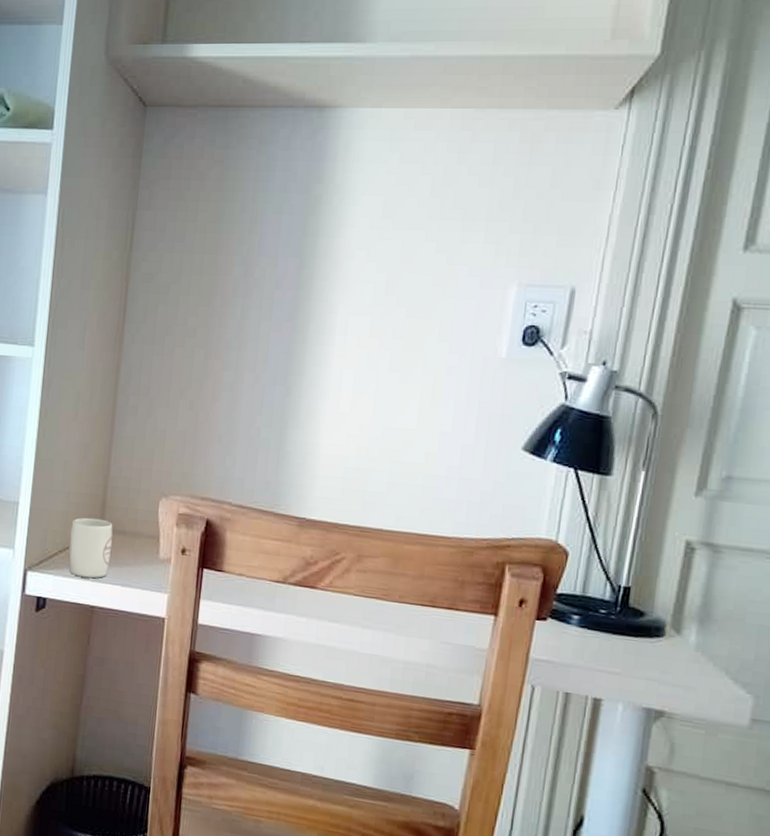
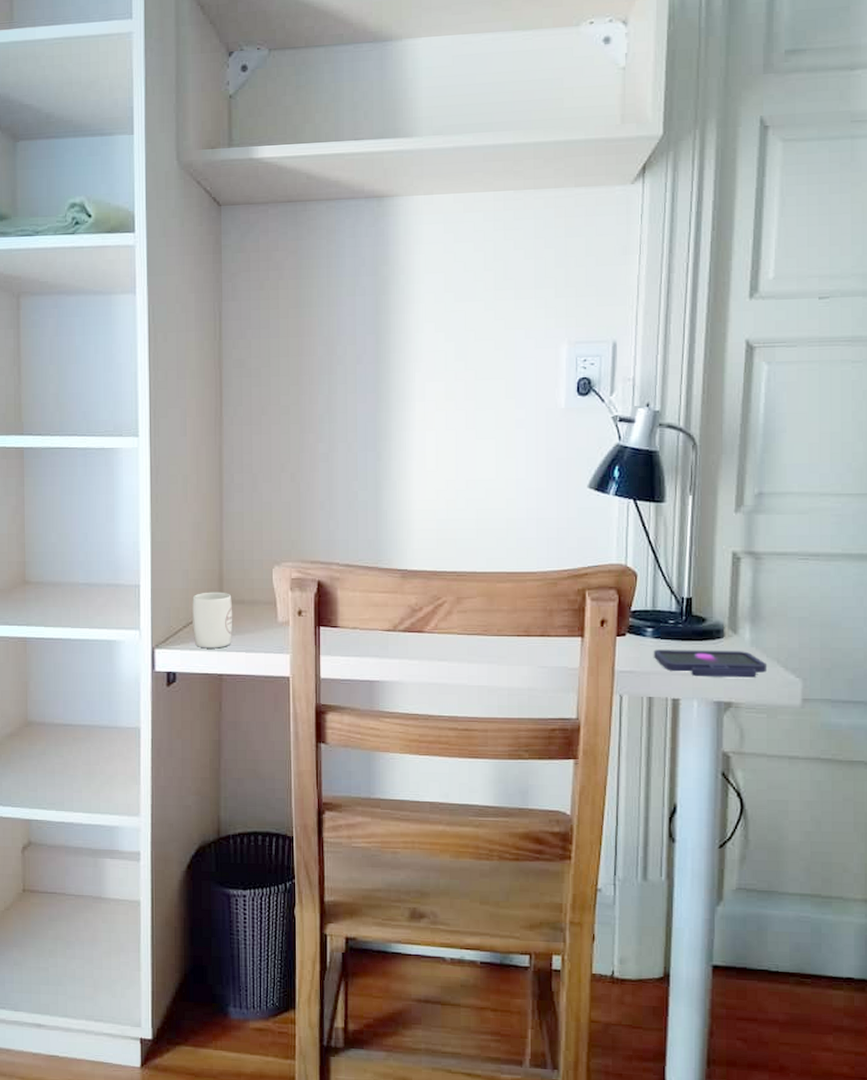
phone: none [576,640,714,687] -> present [653,649,768,678]

